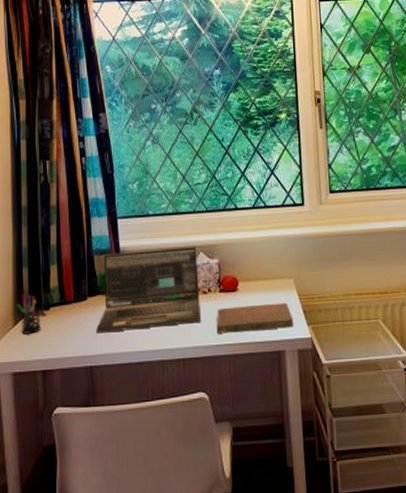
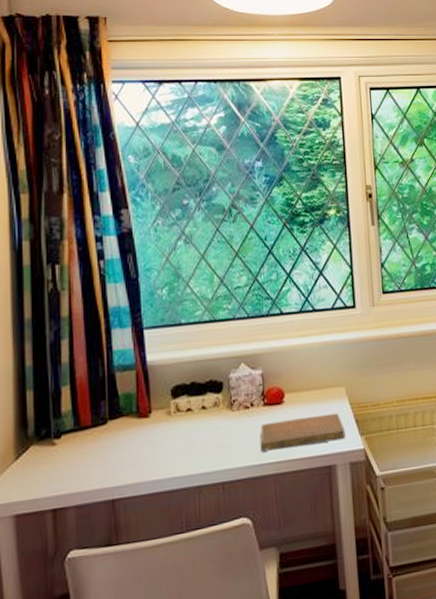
pen holder: present [17,294,41,334] -> none [19,421,51,469]
laptop: present [96,246,201,334] -> none [119,356,242,462]

